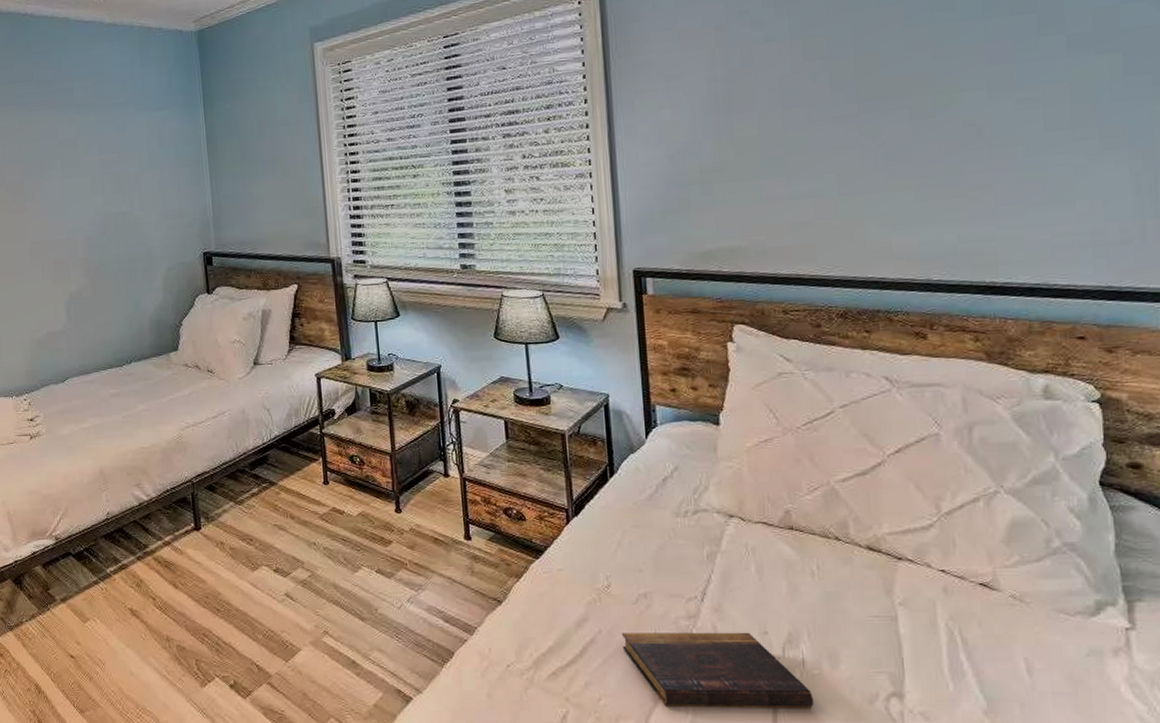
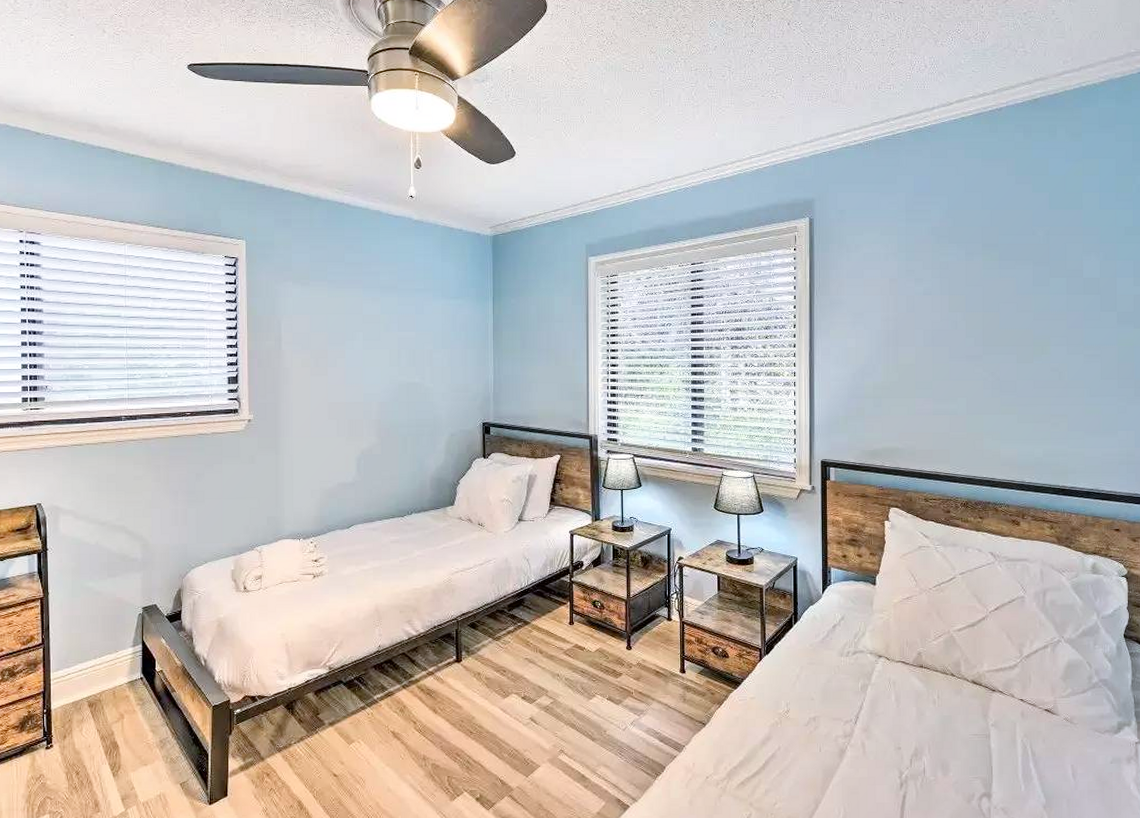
book: present [621,632,815,708] -> none [795,748,930,809]

